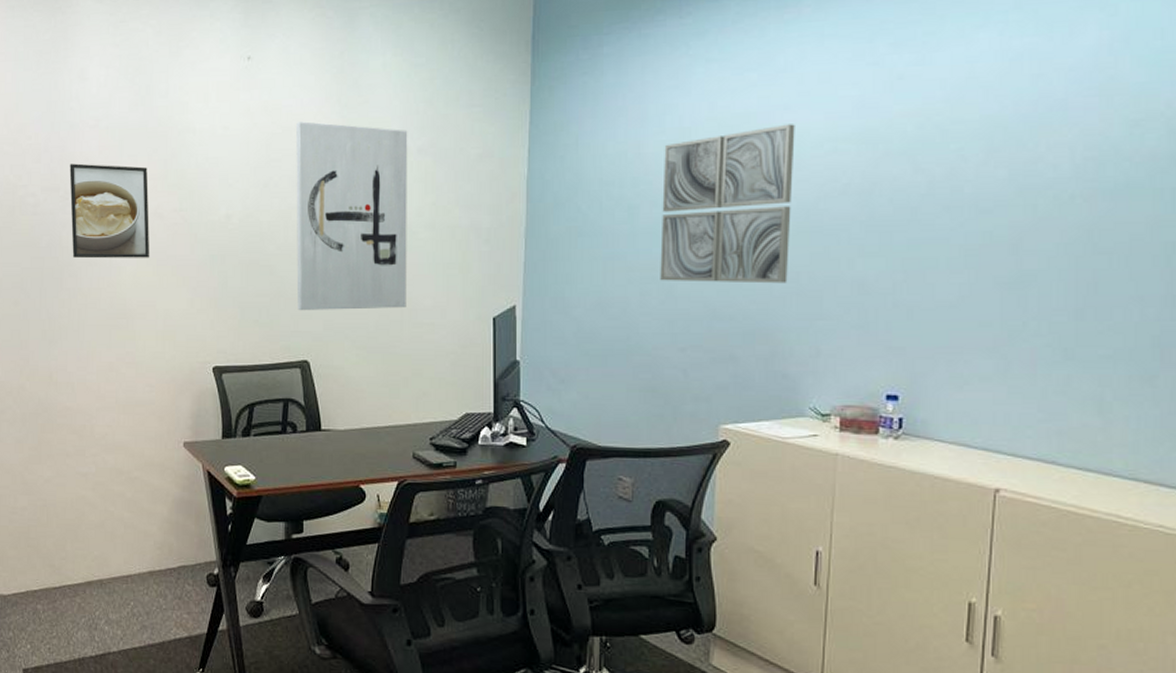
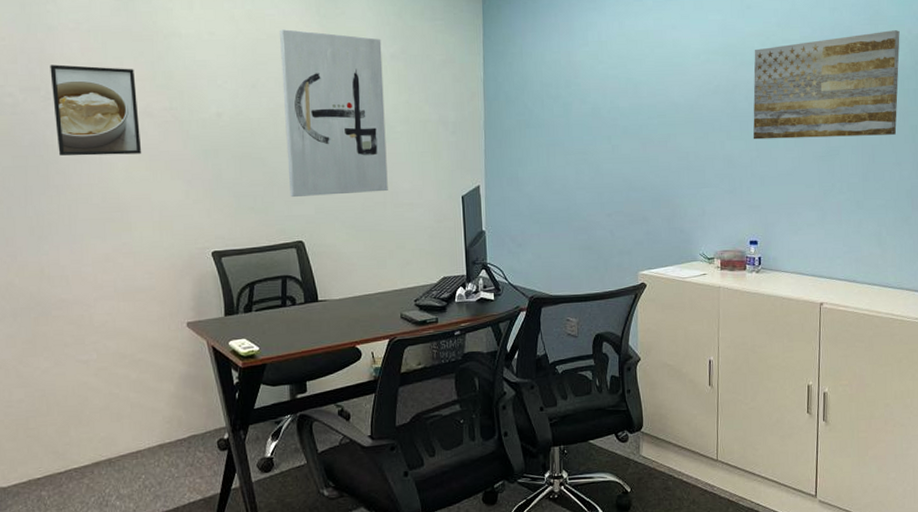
wall art: present [660,124,795,284] -> none [588,40,681,162]
wall art: none [898,103,1151,257] -> present [753,30,900,140]

